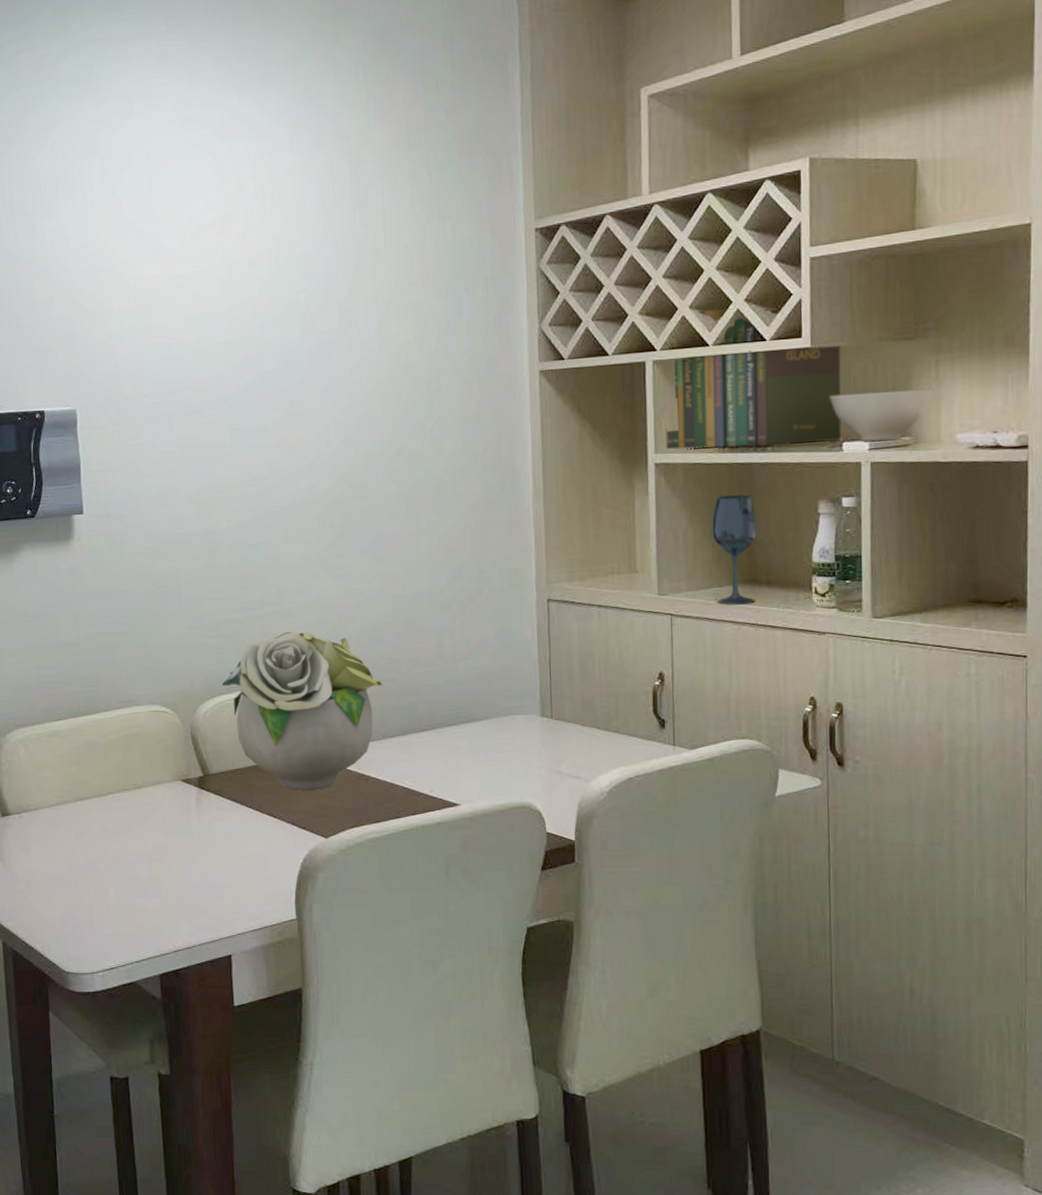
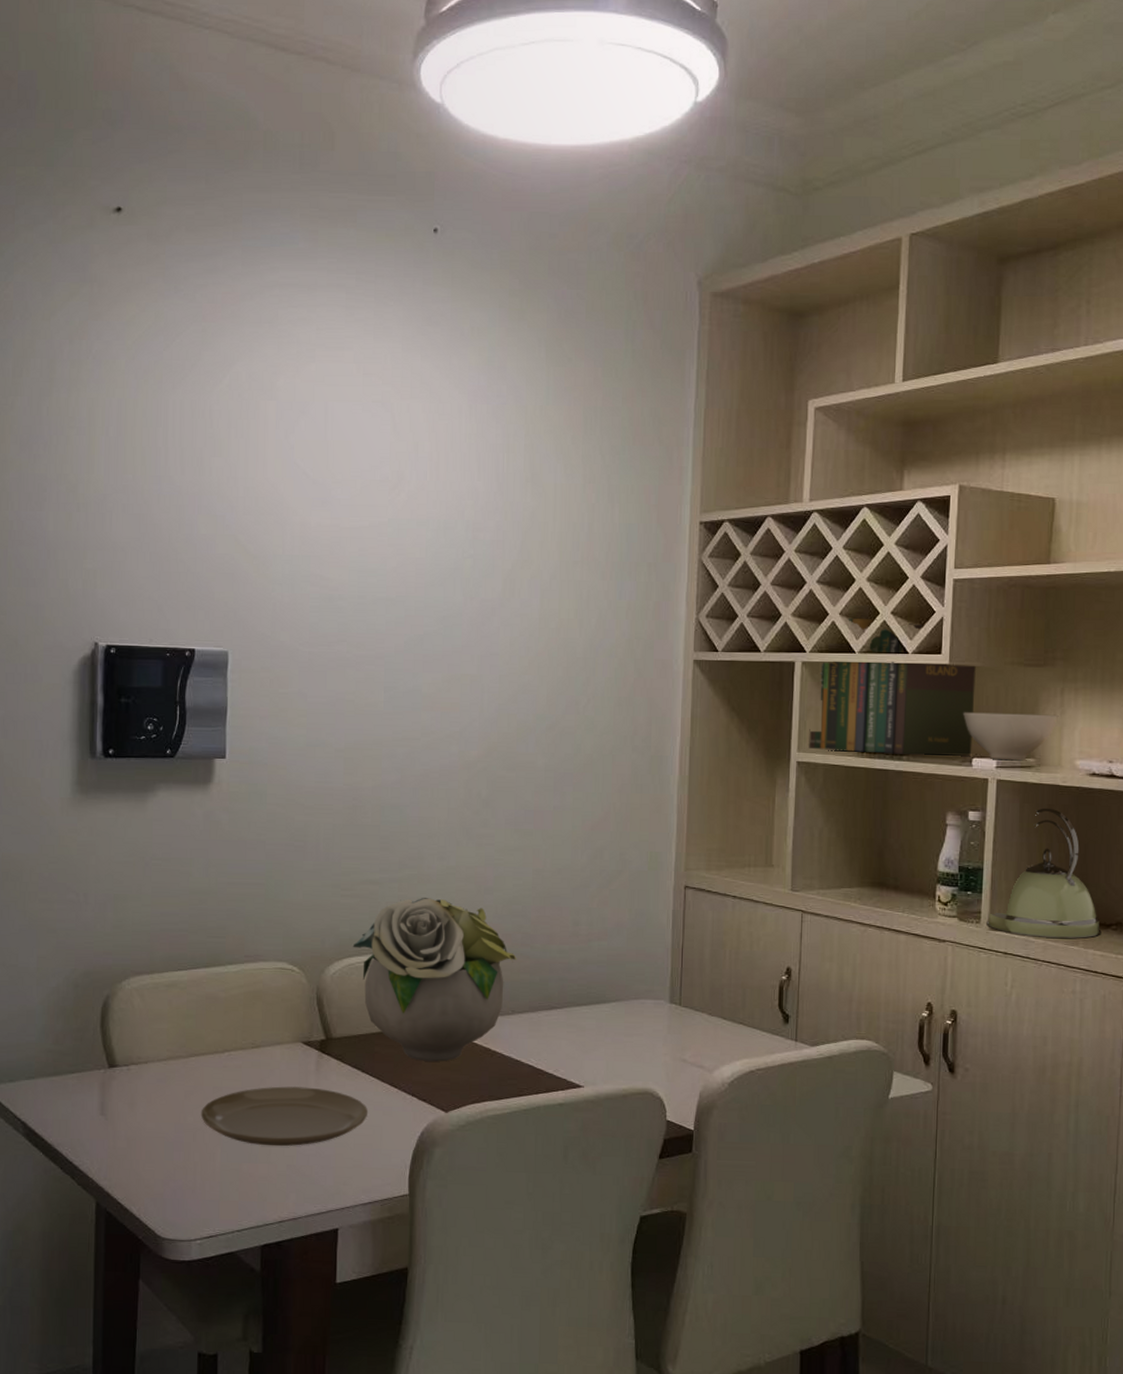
plate: none [91,822,251,881] -> present [200,1086,369,1146]
wineglass: present [711,494,758,606] -> none [845,799,889,908]
kettle: none [868,486,995,623] -> present [986,808,1101,940]

